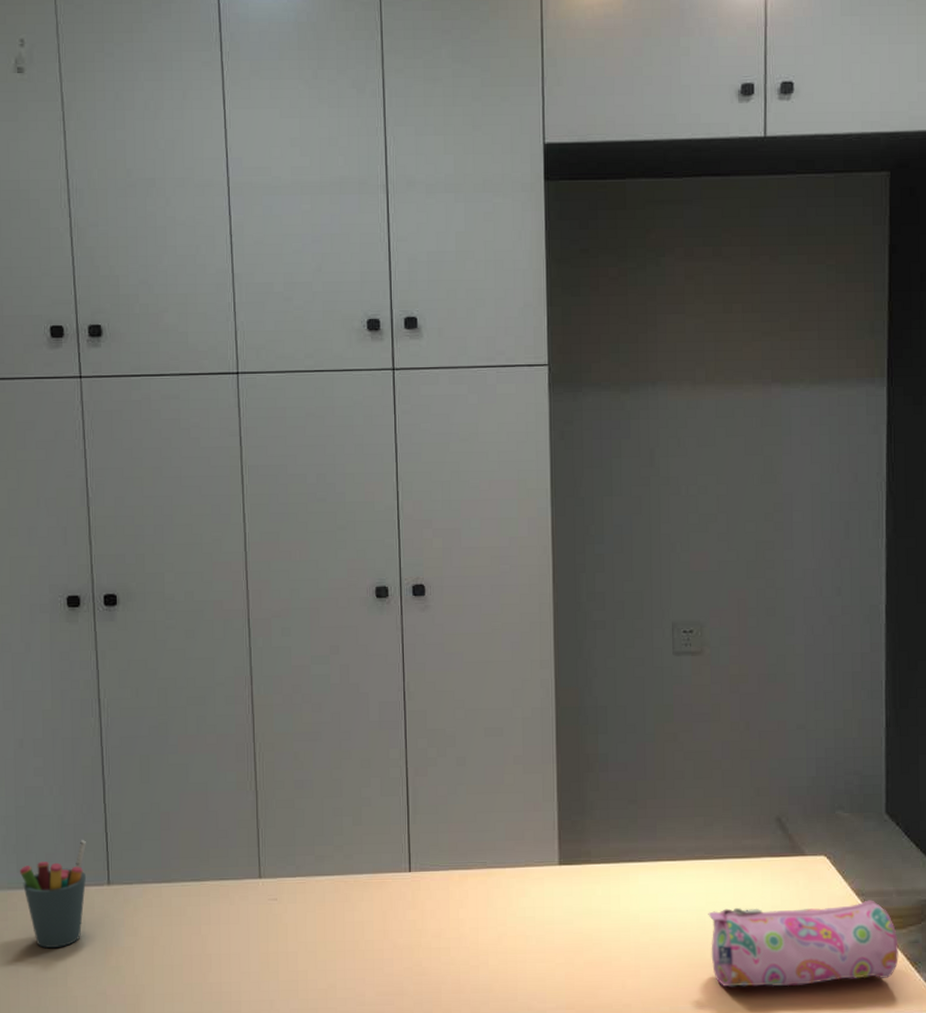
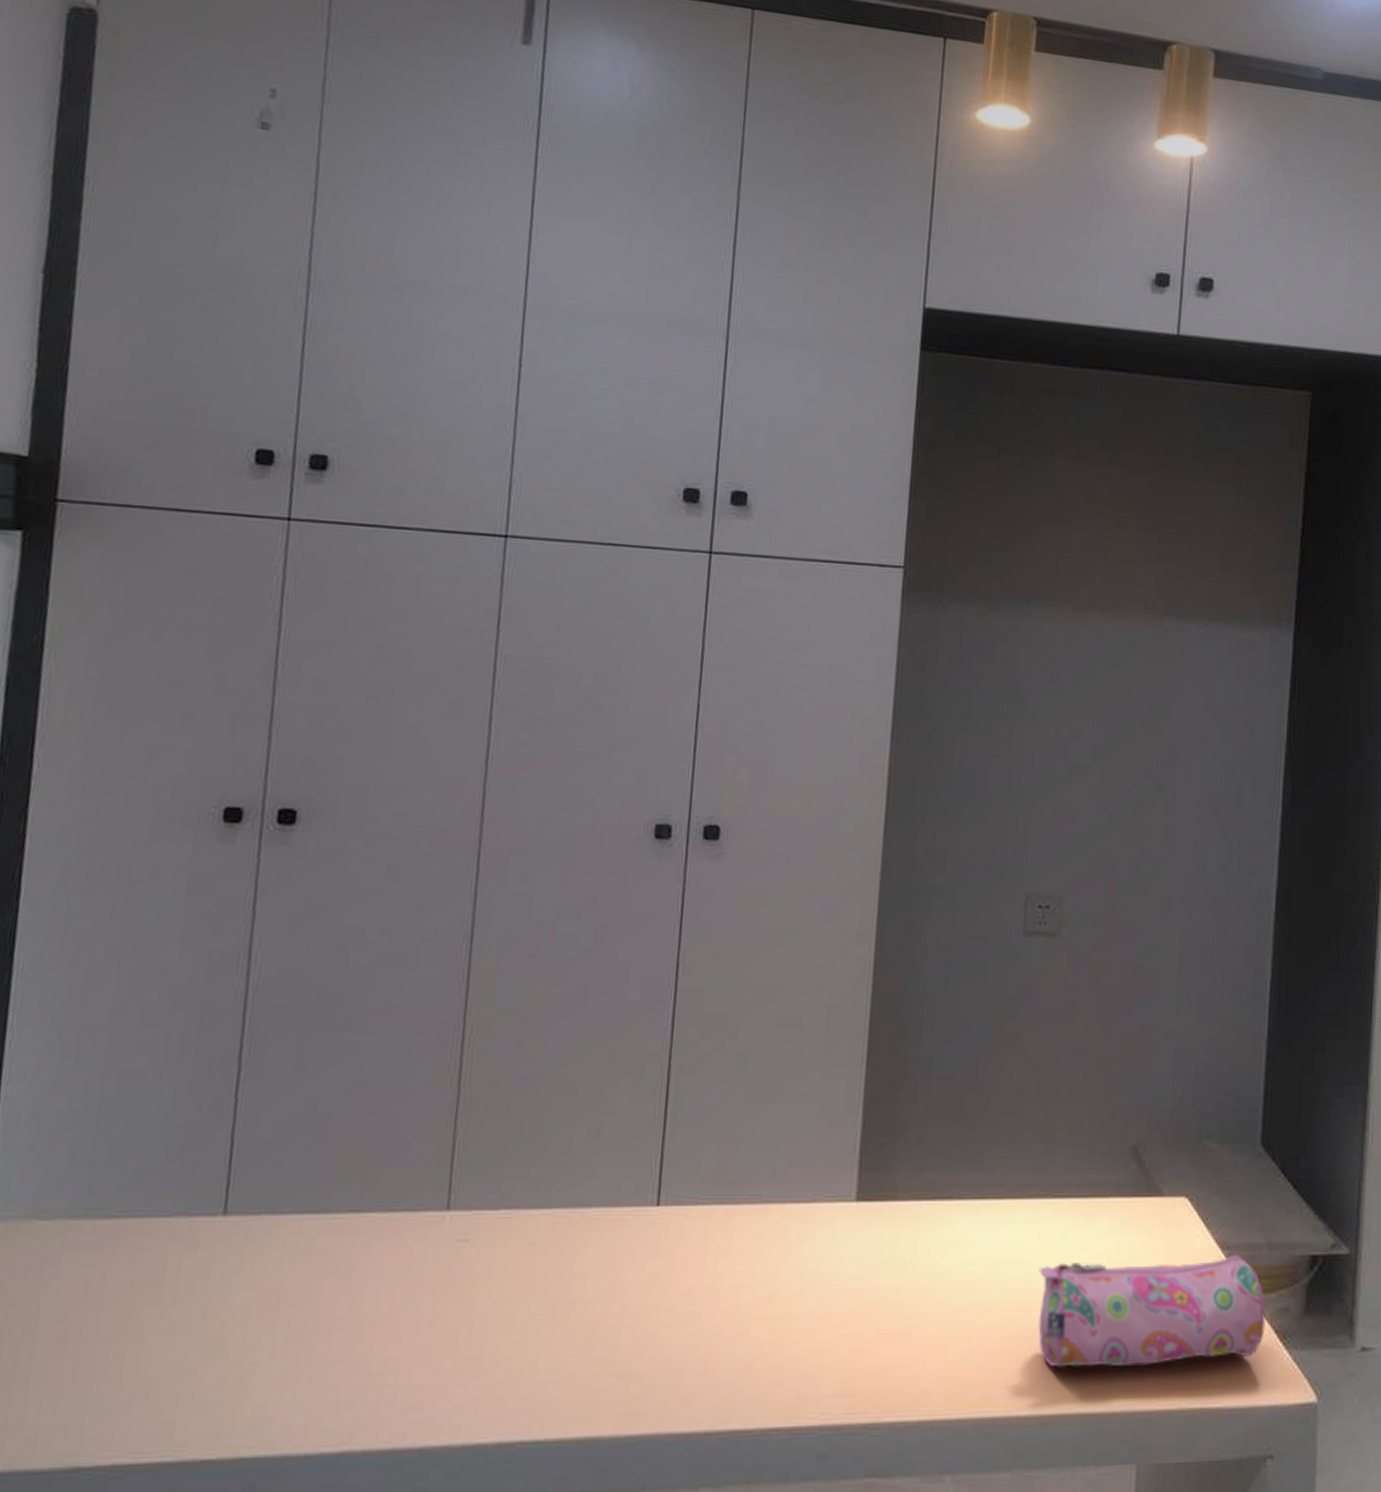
pen holder: present [19,839,86,949] -> none [90,1148,200,1307]

